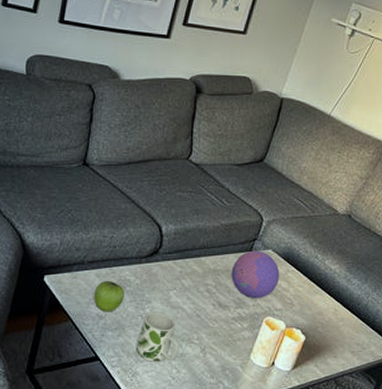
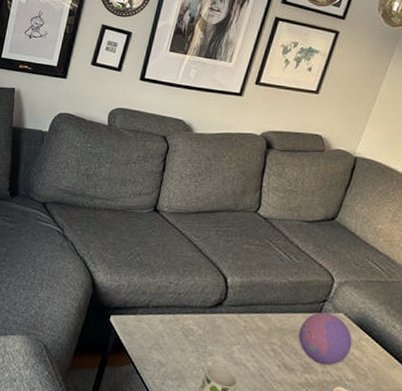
fruit: present [94,280,124,312] -> none [156,327,187,361]

